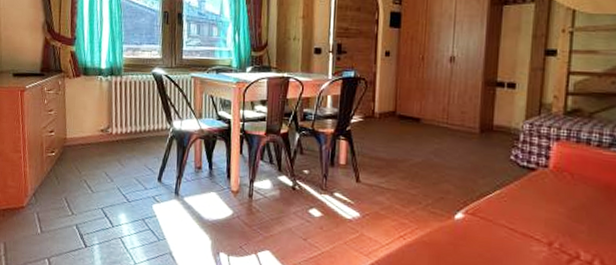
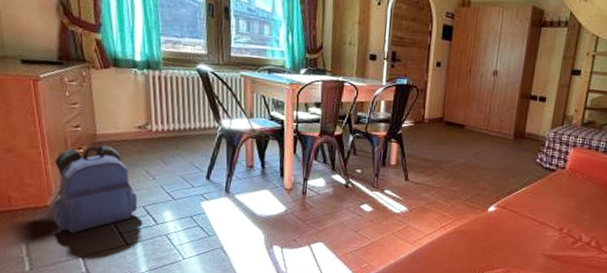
backpack: none [26,148,97,234] -> present [52,144,137,234]

